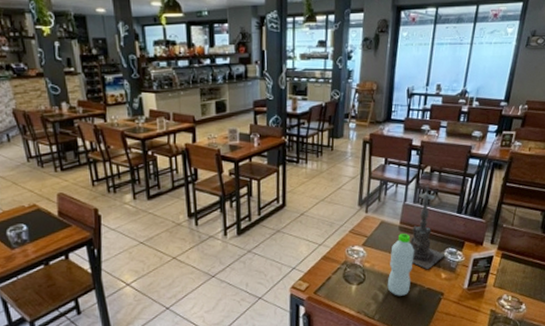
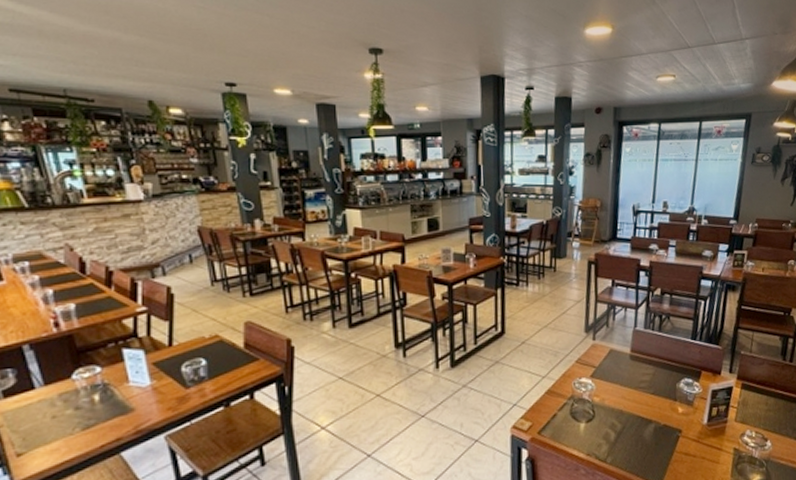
water bottle: present [387,234,414,296] -> none [619,363,648,435]
candle holder: present [410,184,446,270] -> none [642,308,682,404]

